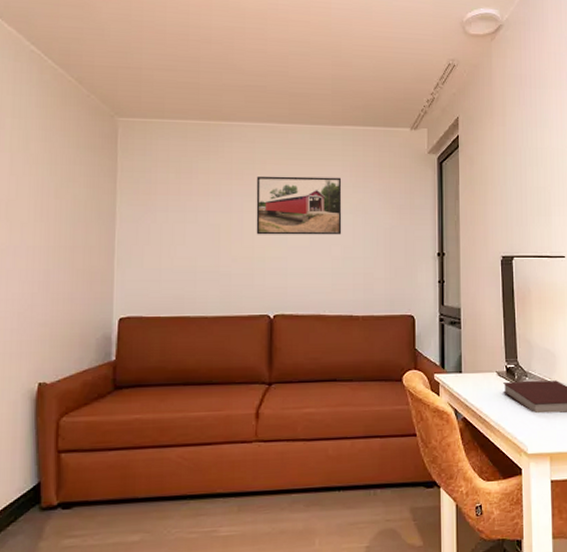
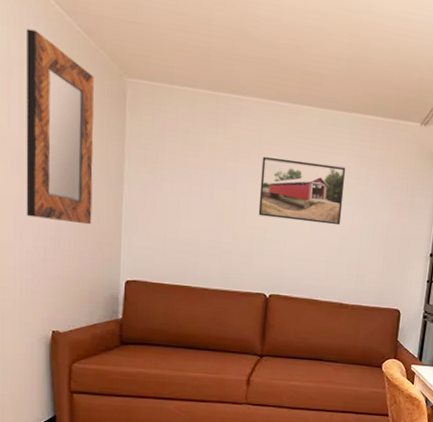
home mirror: none [13,83,86,264] -> present [26,28,95,225]

